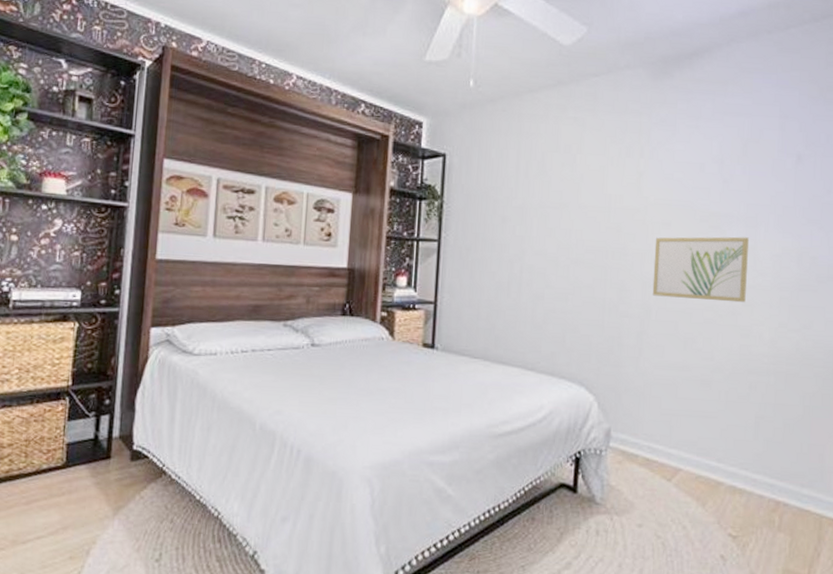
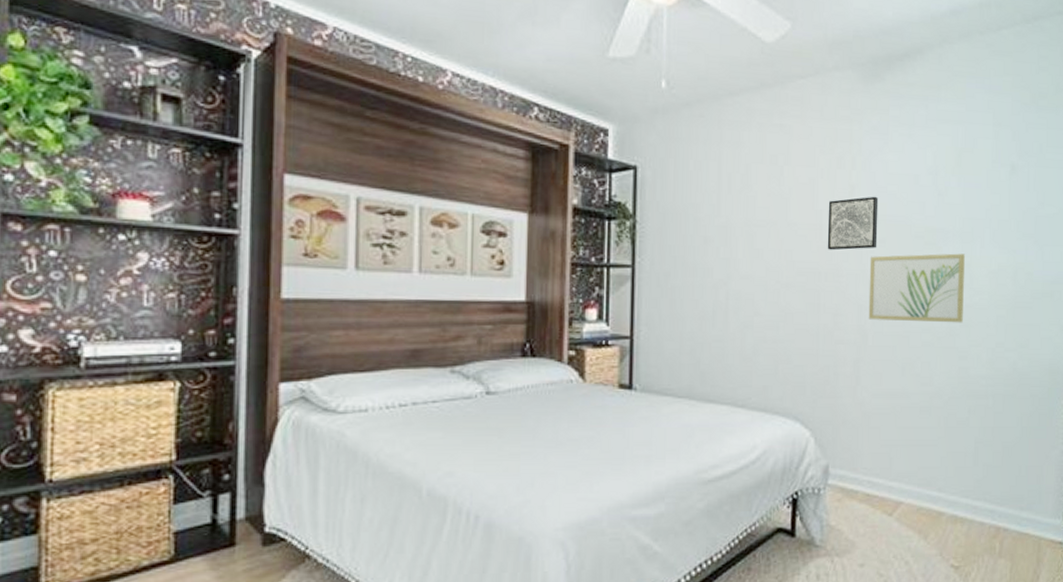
wall art: none [615,182,665,231] -> present [827,196,879,251]

